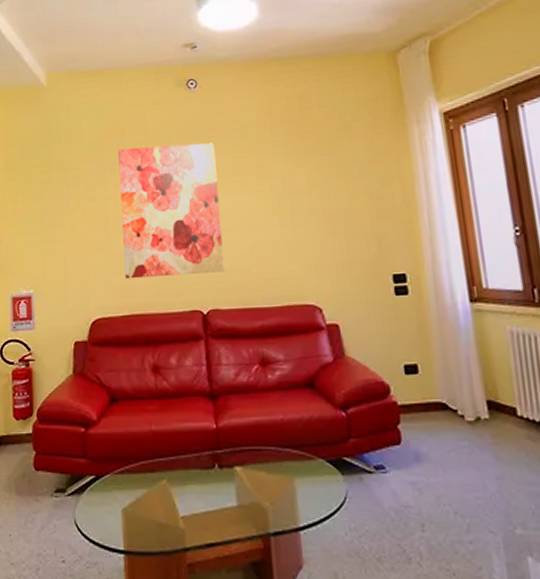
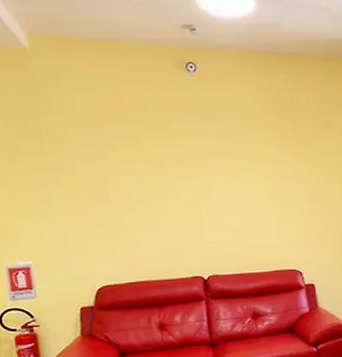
wall art: present [118,142,225,279] -> none [116,125,223,250]

